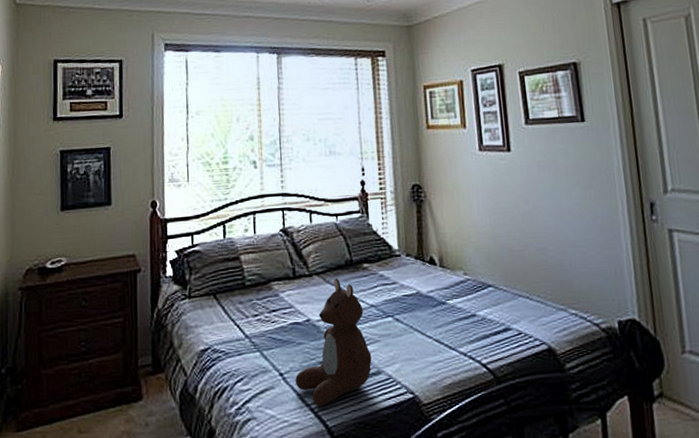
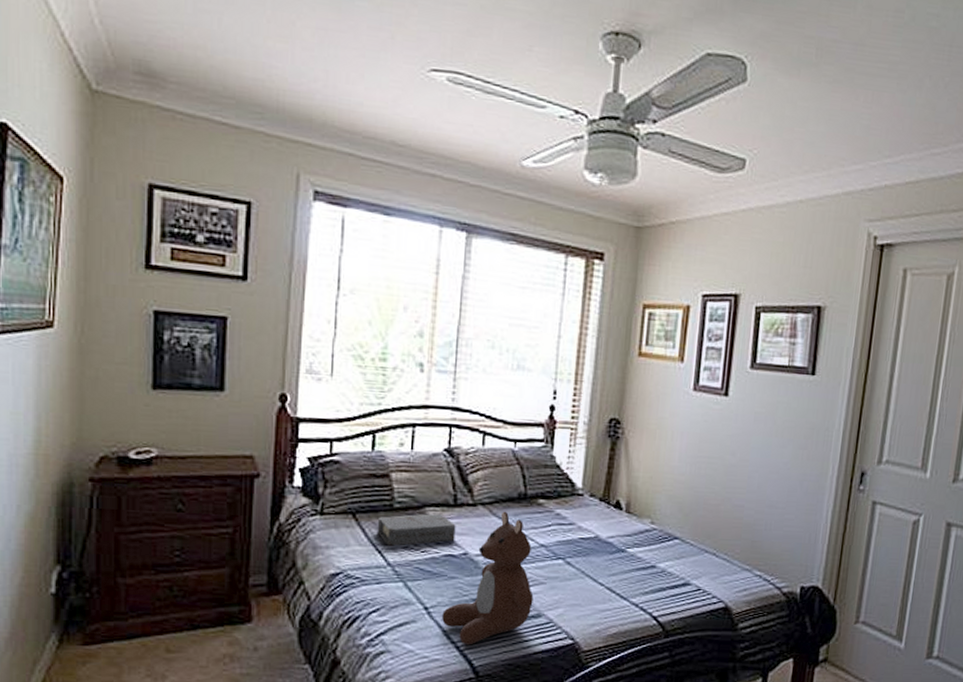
book: none [234,286,298,320] -> present [377,513,456,546]

